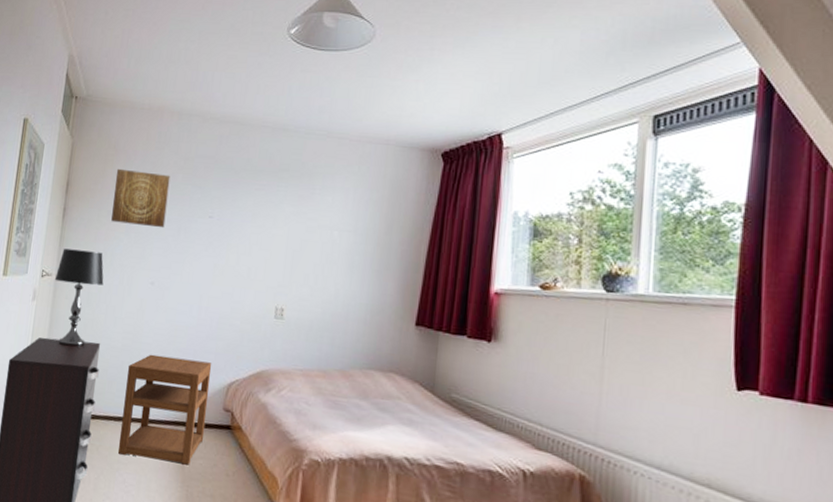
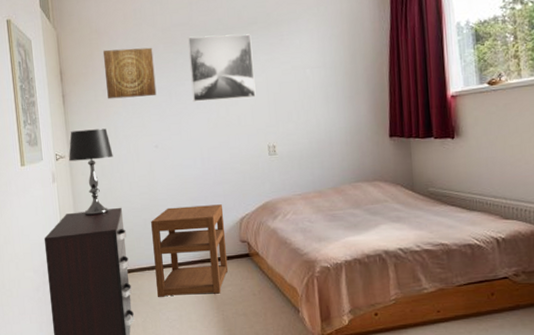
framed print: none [202,171,280,251] -> present [187,34,256,102]

